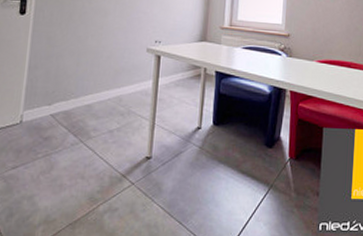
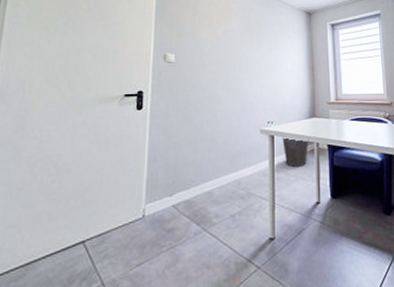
waste bin: none [168,57,197,91] -> present [282,136,309,168]

